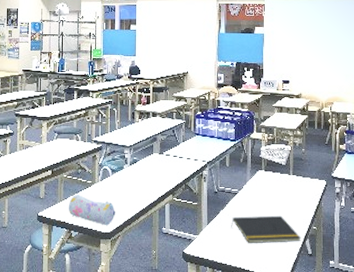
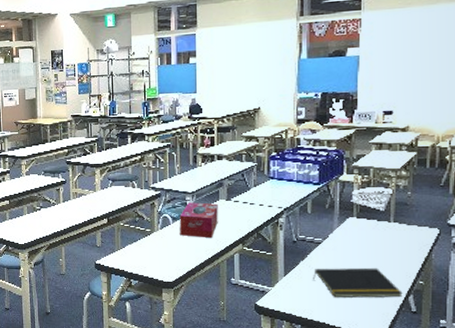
pencil case: present [68,194,116,225] -> none [126,242,178,275]
tissue box: none [118,155,152,189] -> present [180,202,218,237]

